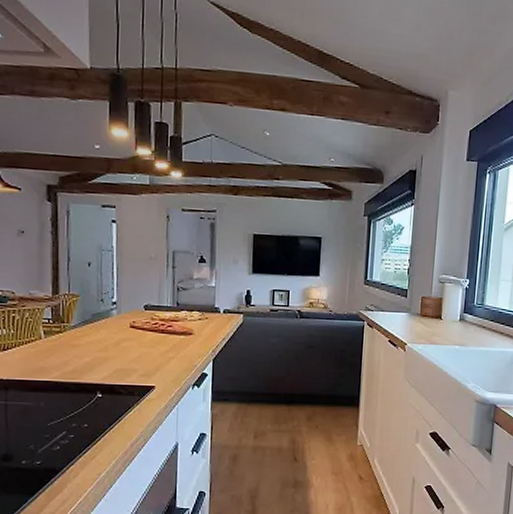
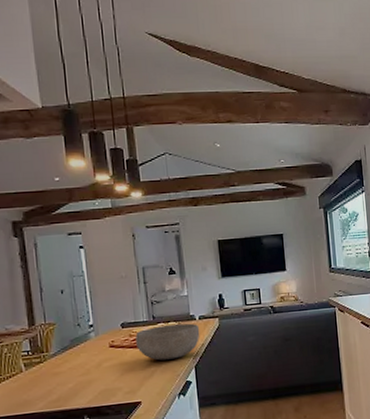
bowl: none [157,313,223,349] -> present [135,323,200,361]

